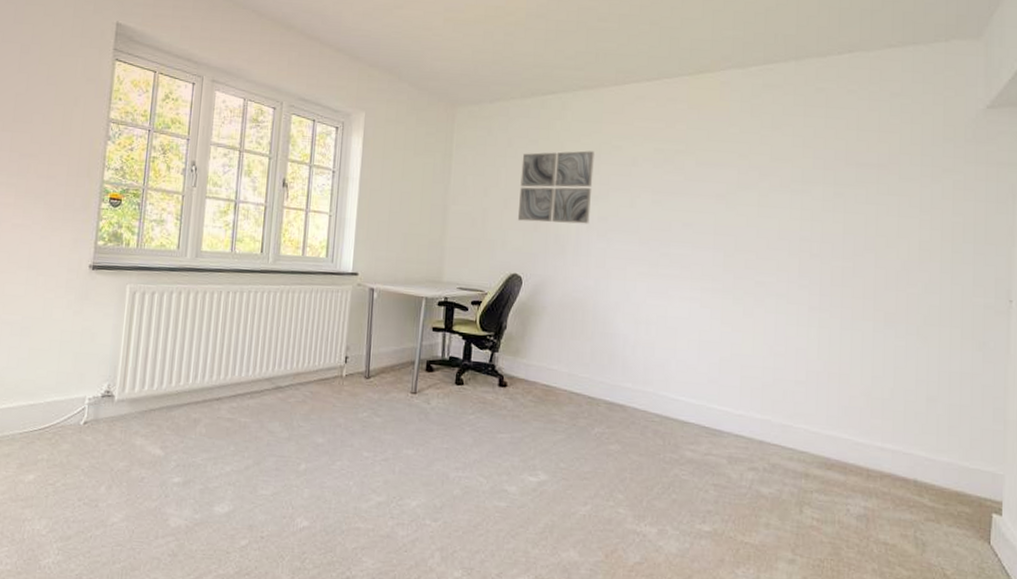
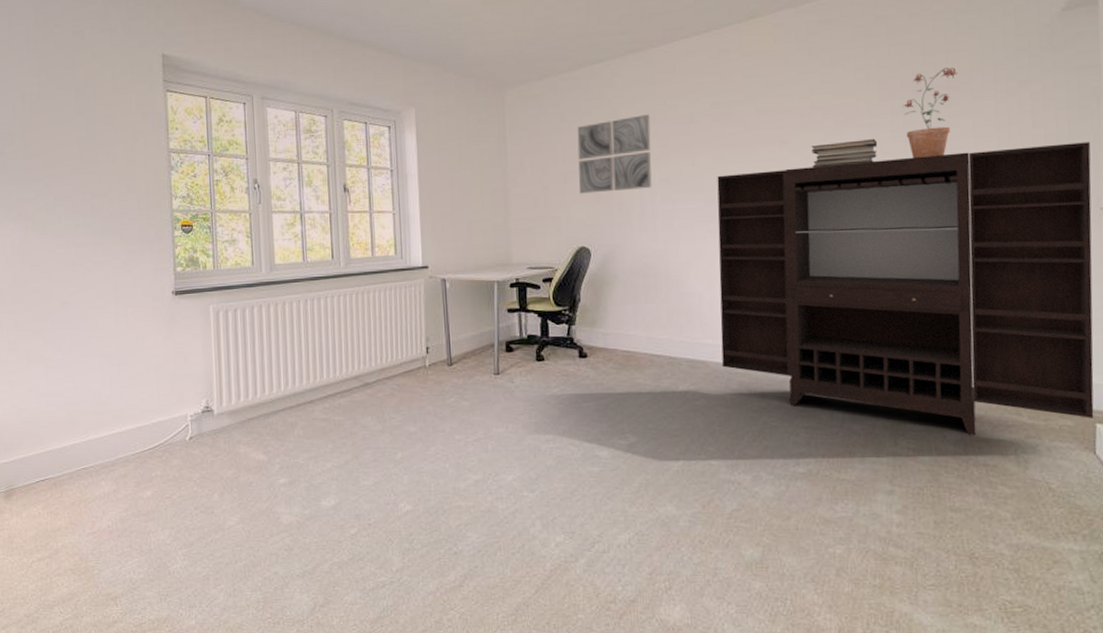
bookshelf: none [640,220,1005,512] -> present [717,142,1094,435]
book stack: none [745,203,809,228] -> present [811,139,878,168]
potted plant: none [835,145,888,231] -> present [903,67,958,158]

